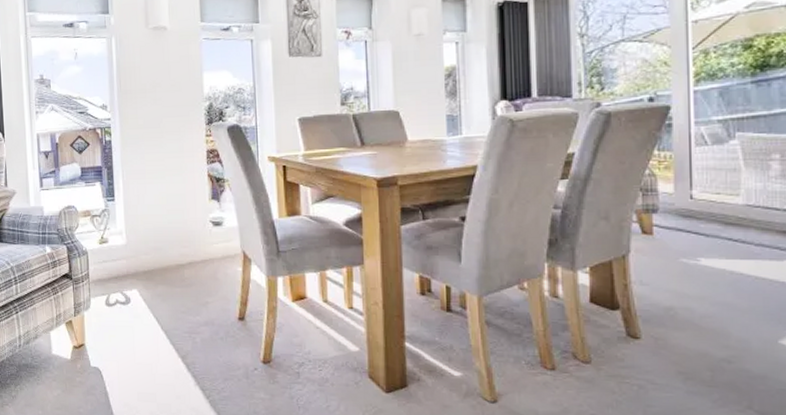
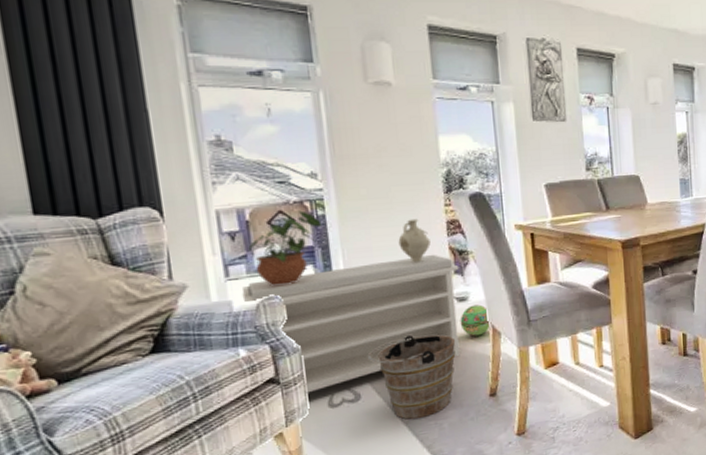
bench: none [50,179,216,291] -> present [242,254,460,393]
potted plant: none [56,136,109,198] -> present [248,210,322,287]
bucket: none [137,252,210,329] -> present [367,335,456,420]
decorative vase: none [166,147,192,186] -> present [398,218,431,263]
ball: none [215,230,243,260] -> present [460,304,492,337]

